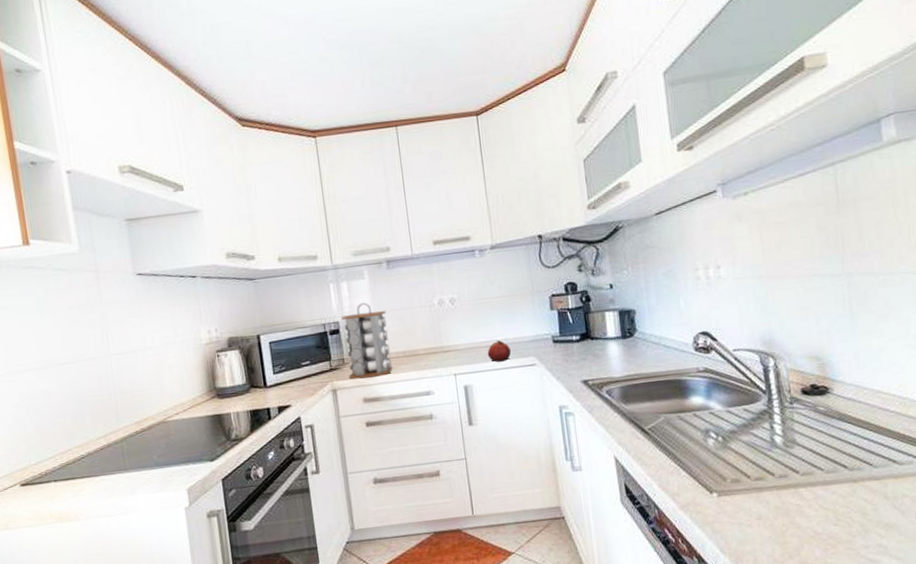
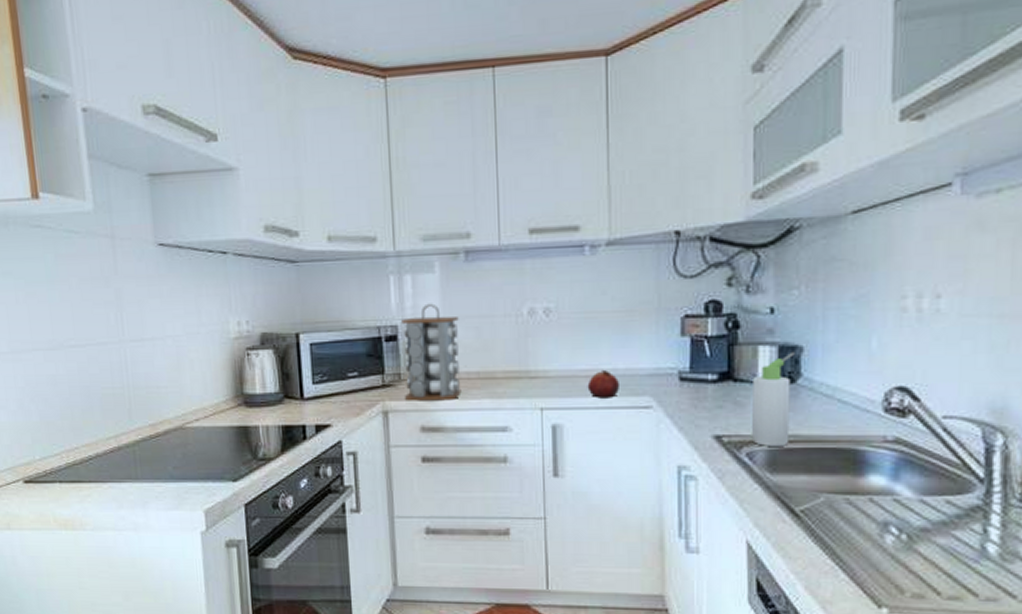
bottle: none [604,314,635,385] -> present [752,351,795,446]

